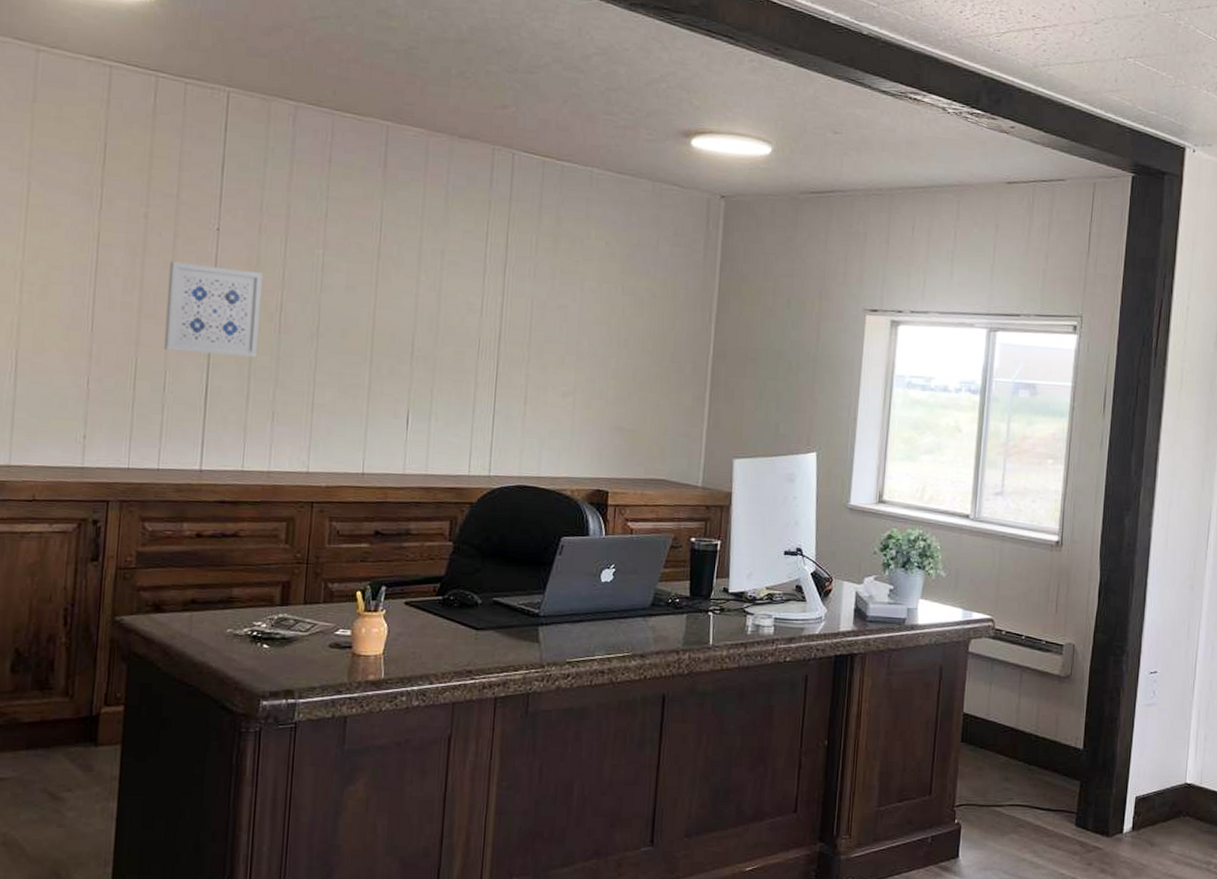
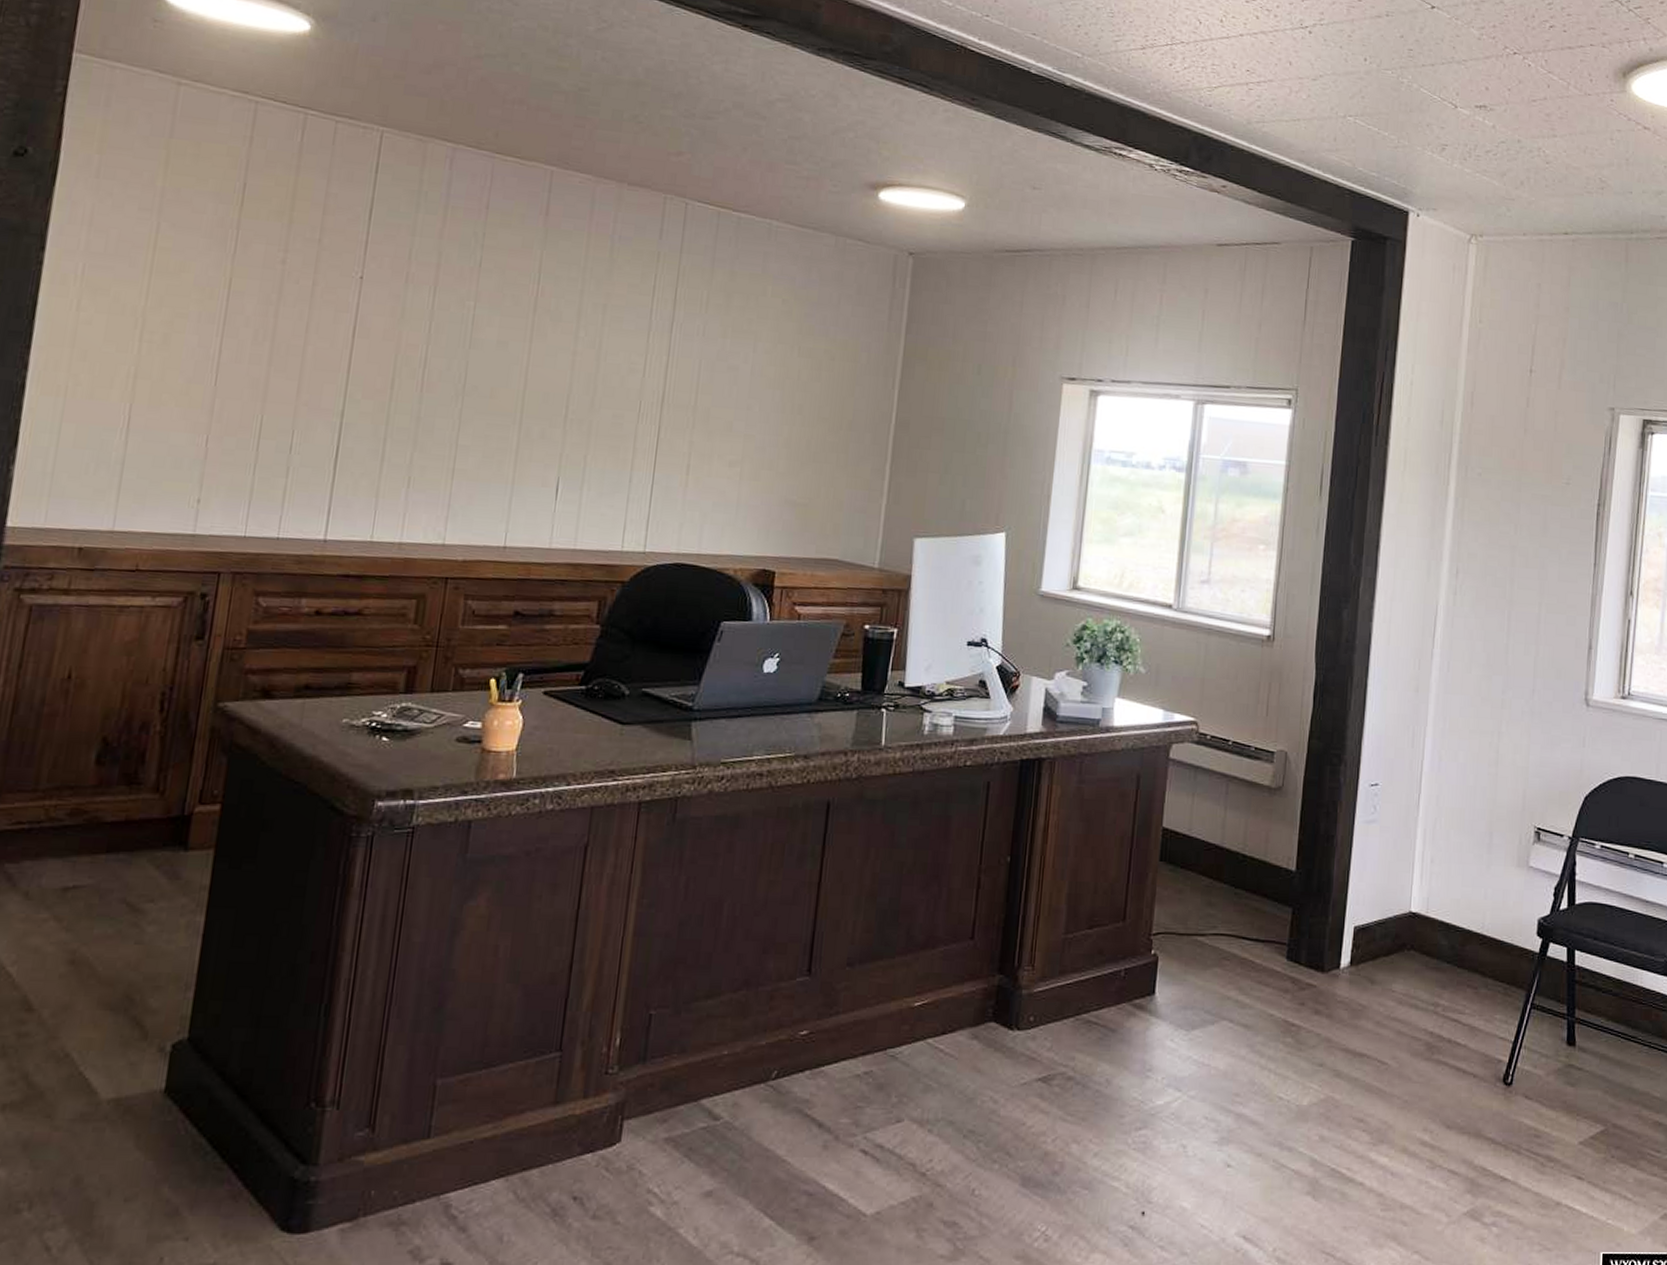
wall art: present [163,261,264,358] -> none [293,311,408,417]

